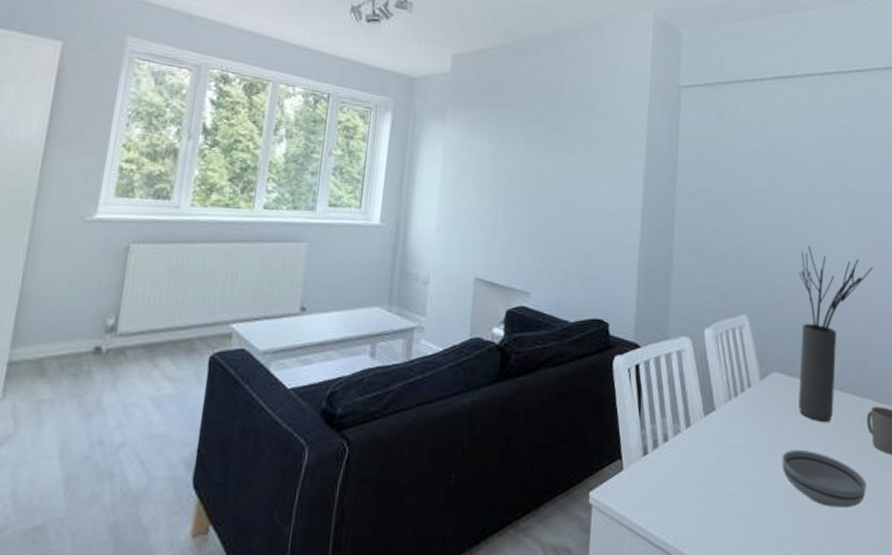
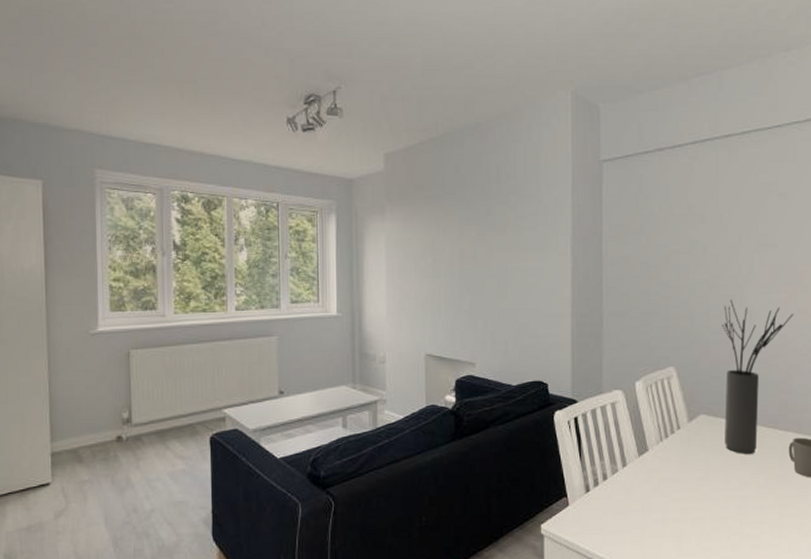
bowl: present [782,450,866,509] -> none [710,479,788,525]

